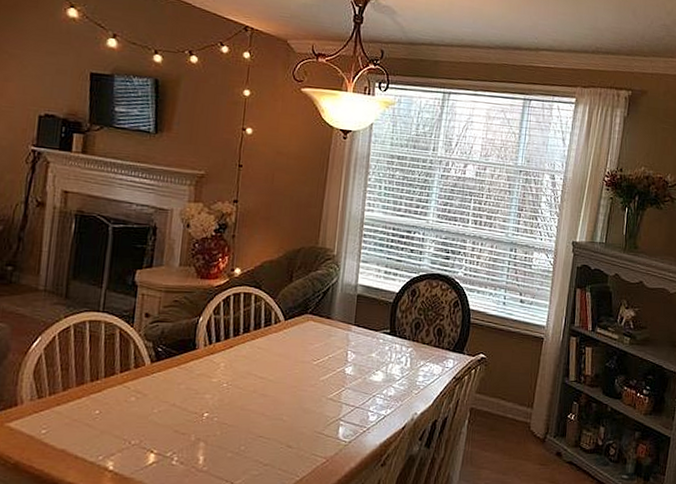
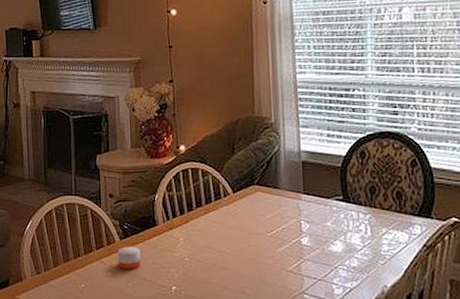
candle: none [144,370,174,396] -> present [117,246,141,270]

